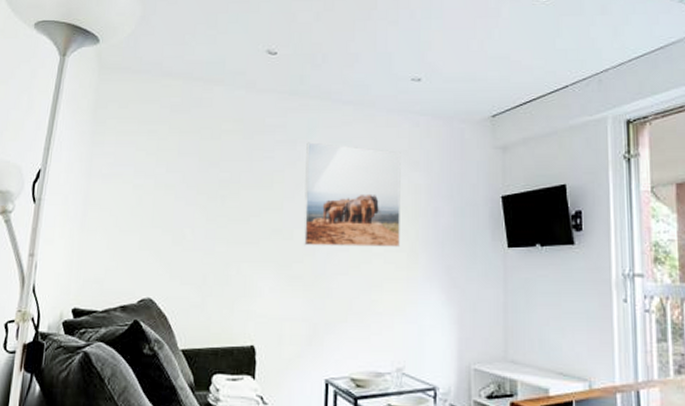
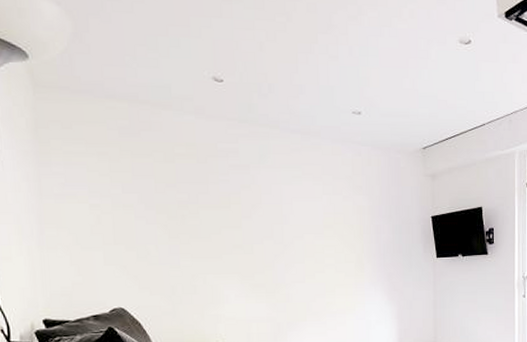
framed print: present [303,142,401,247] -> none [259,167,348,259]

